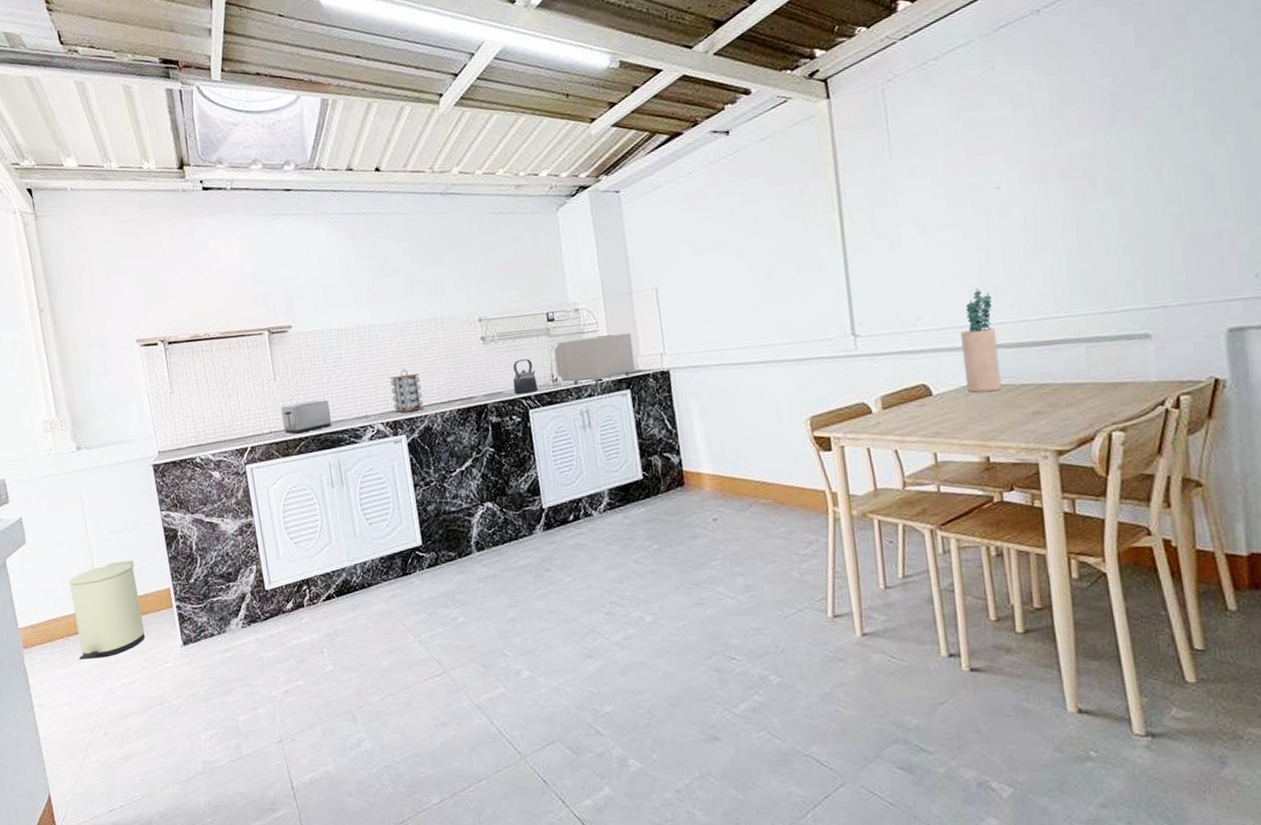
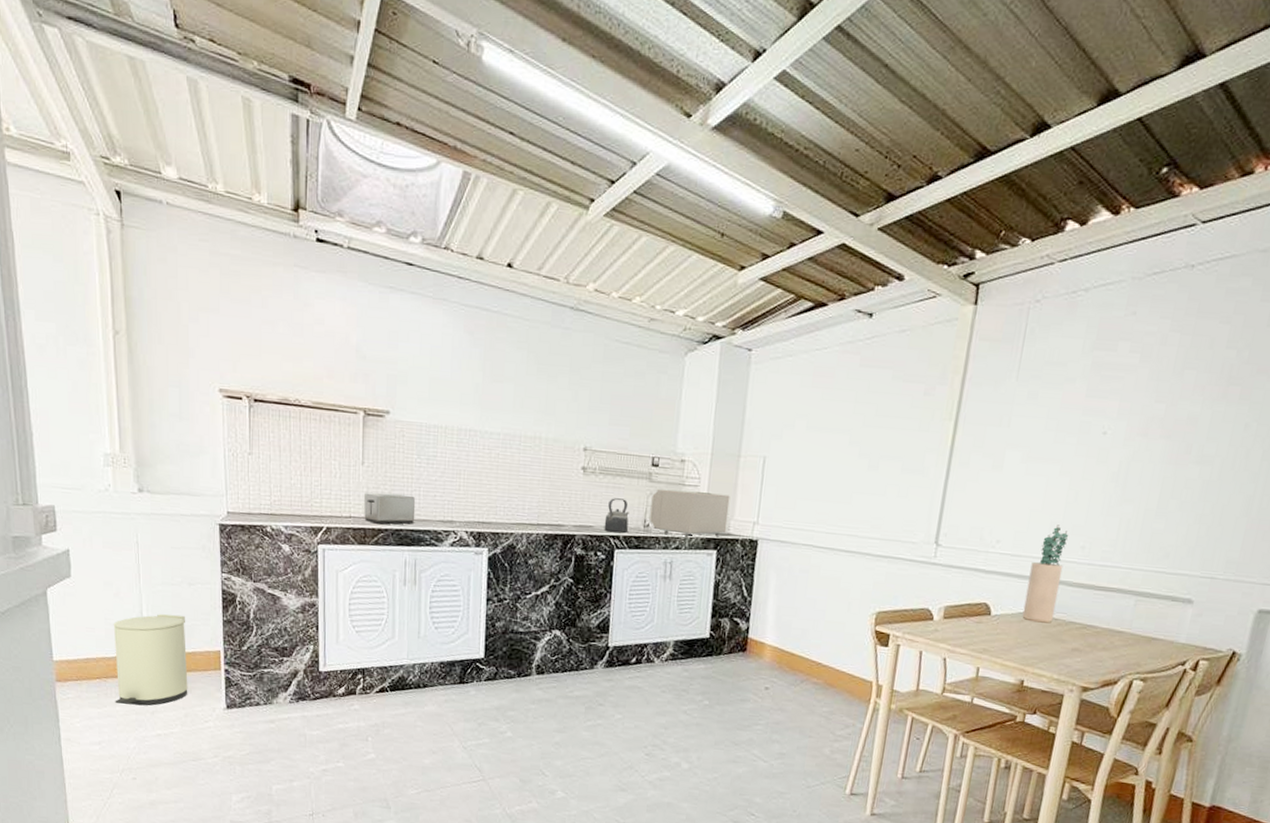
spice rack: present [389,369,423,413] -> none [481,482,513,527]

